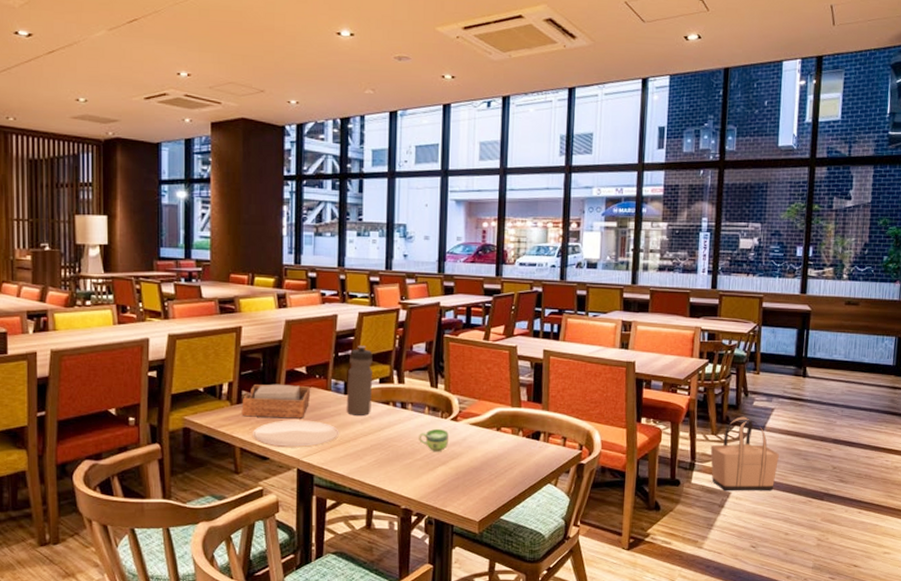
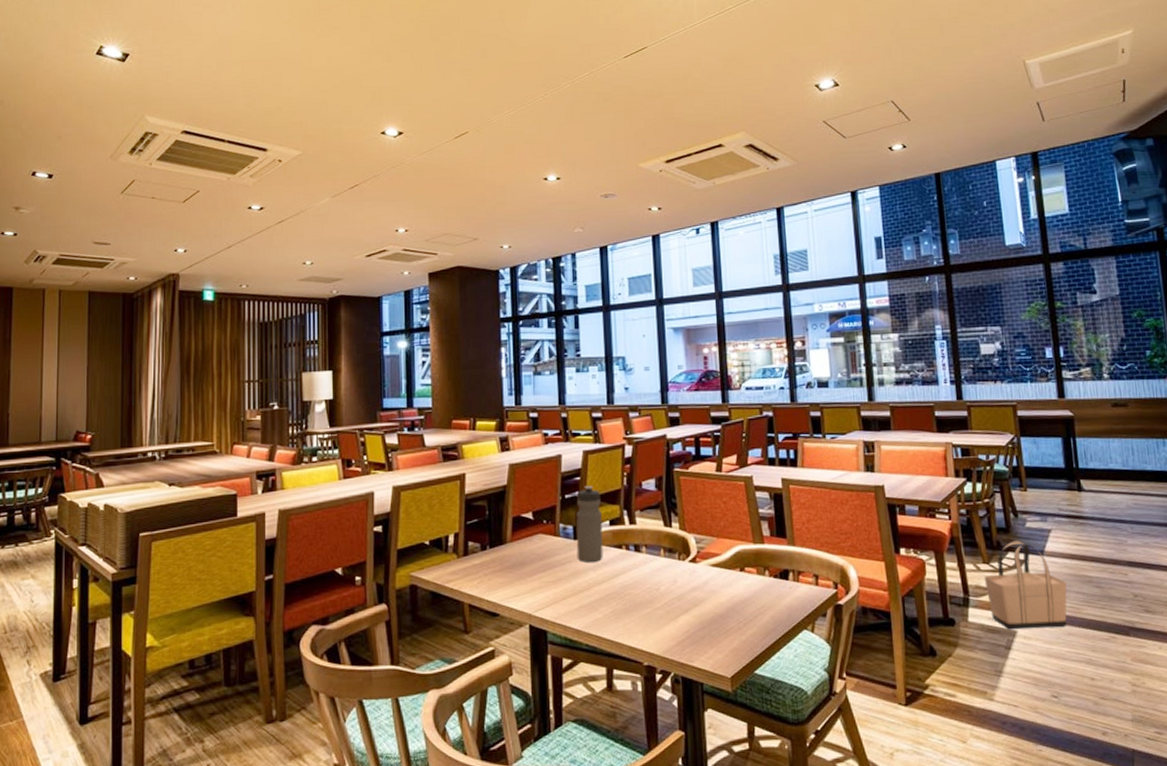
napkin holder: present [241,384,311,419] -> none [468,532,539,570]
plate: present [252,420,339,448] -> none [480,570,571,602]
cup: present [419,429,449,451] -> none [656,573,689,598]

